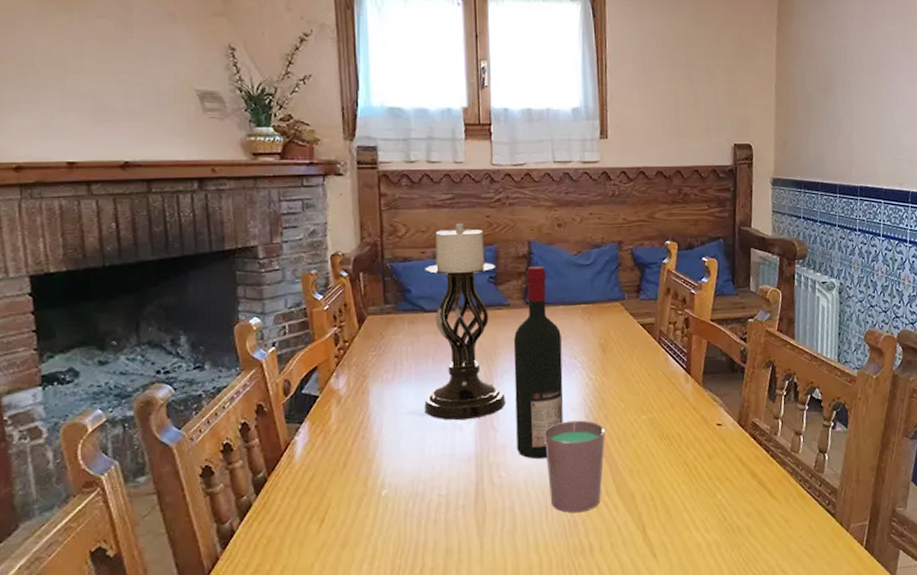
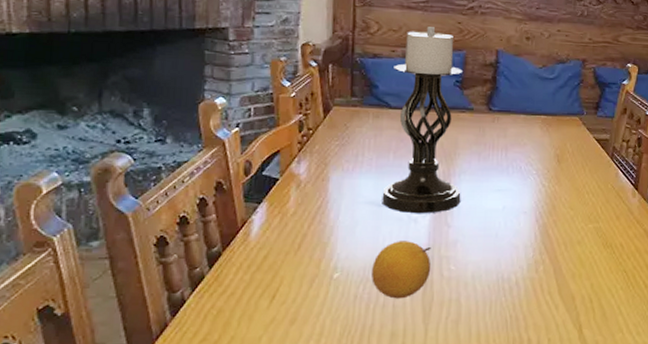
fruit: none [420,449,480,513] -> present [372,241,431,299]
wine bottle: present [513,266,563,459] -> none [468,75,520,256]
cup: present [544,420,605,513] -> none [494,223,553,309]

